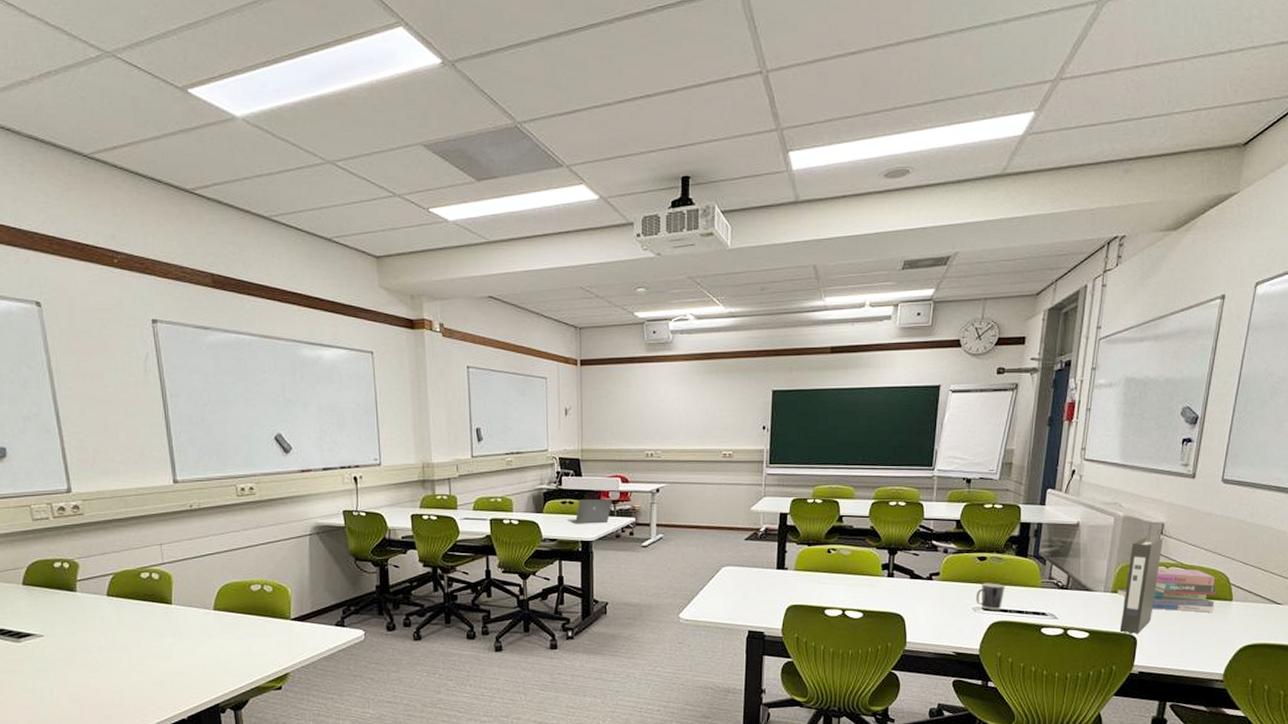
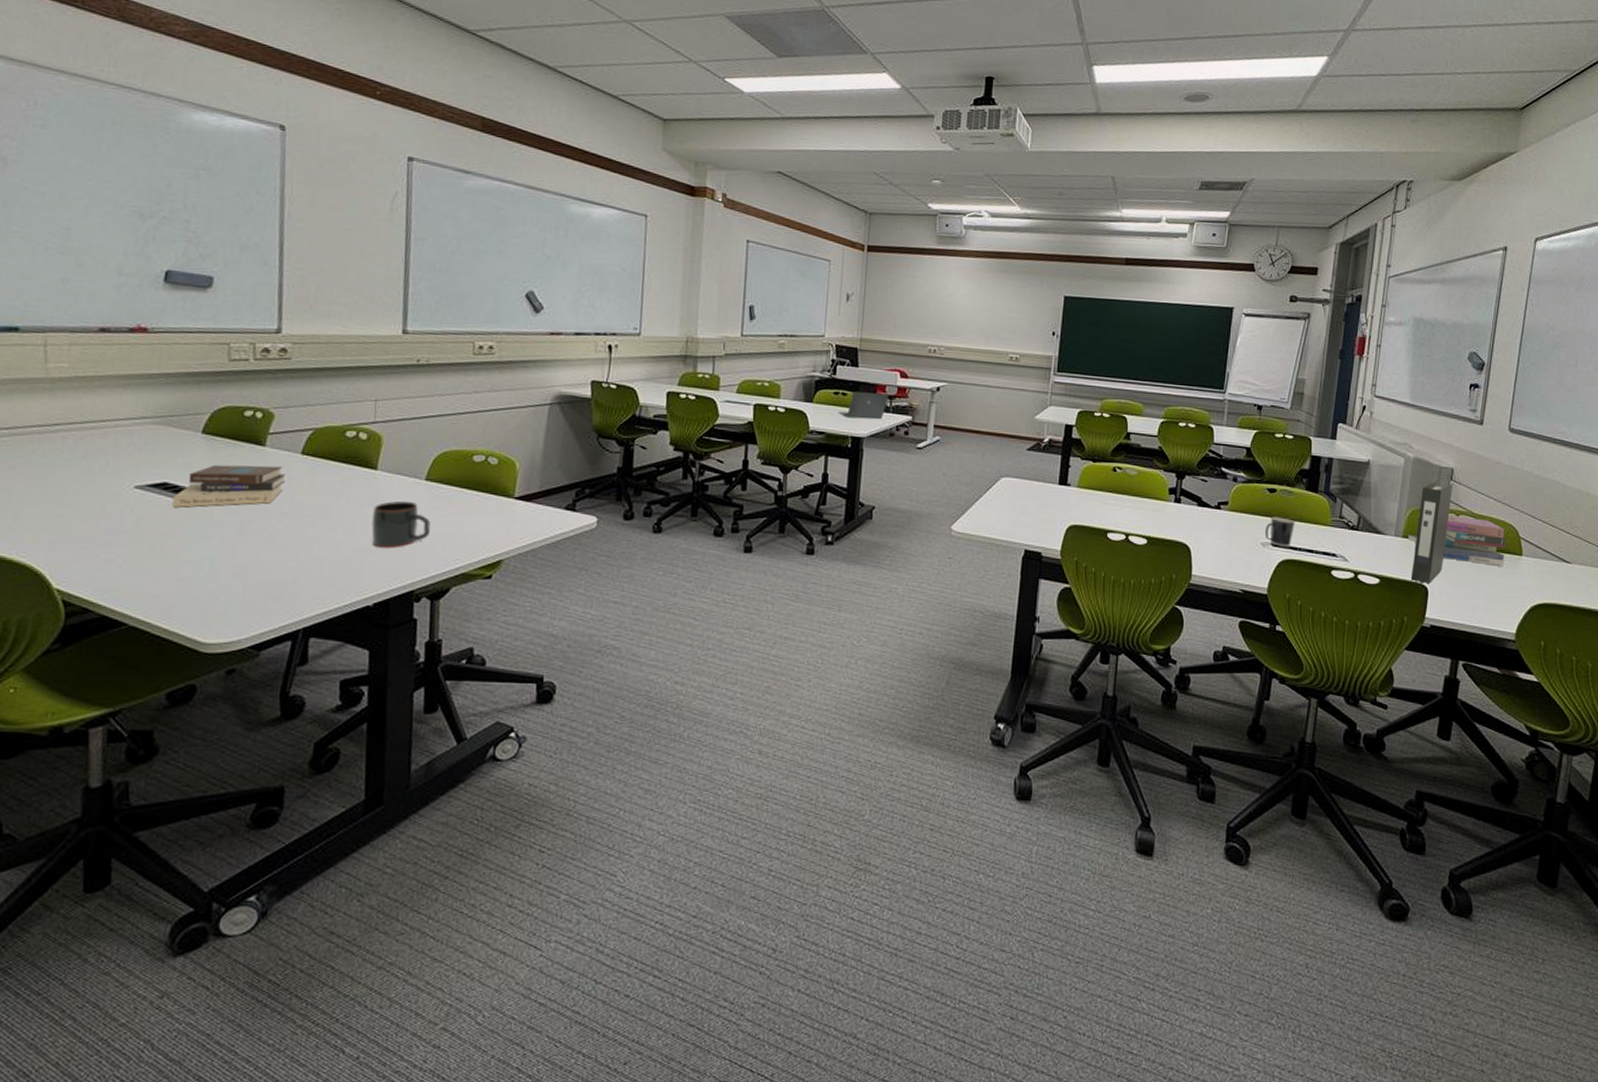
books: none [9,608,98,649] -> present [172,464,286,508]
mug: none [174,629,224,670] -> present [371,500,431,549]

